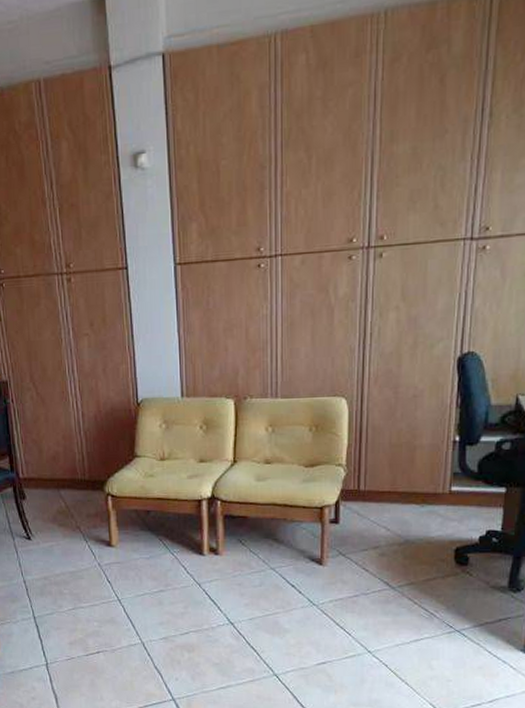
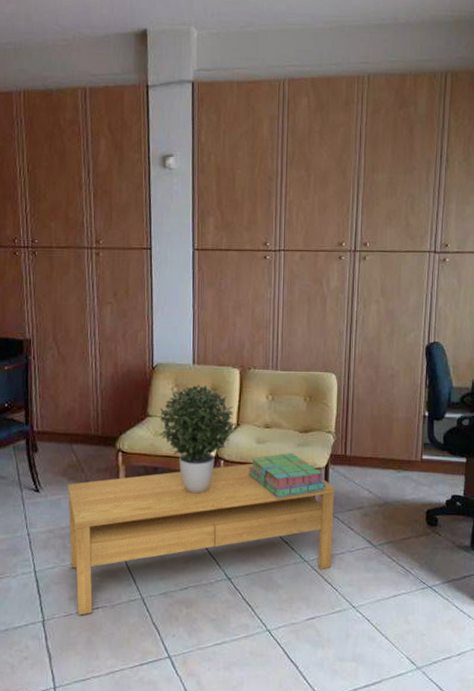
coffee table: none [59,502,347,659] -> present [68,463,336,616]
potted plant: none [147,419,232,538] -> present [159,384,235,495]
stack of books: none [247,490,337,539] -> present [248,453,326,498]

